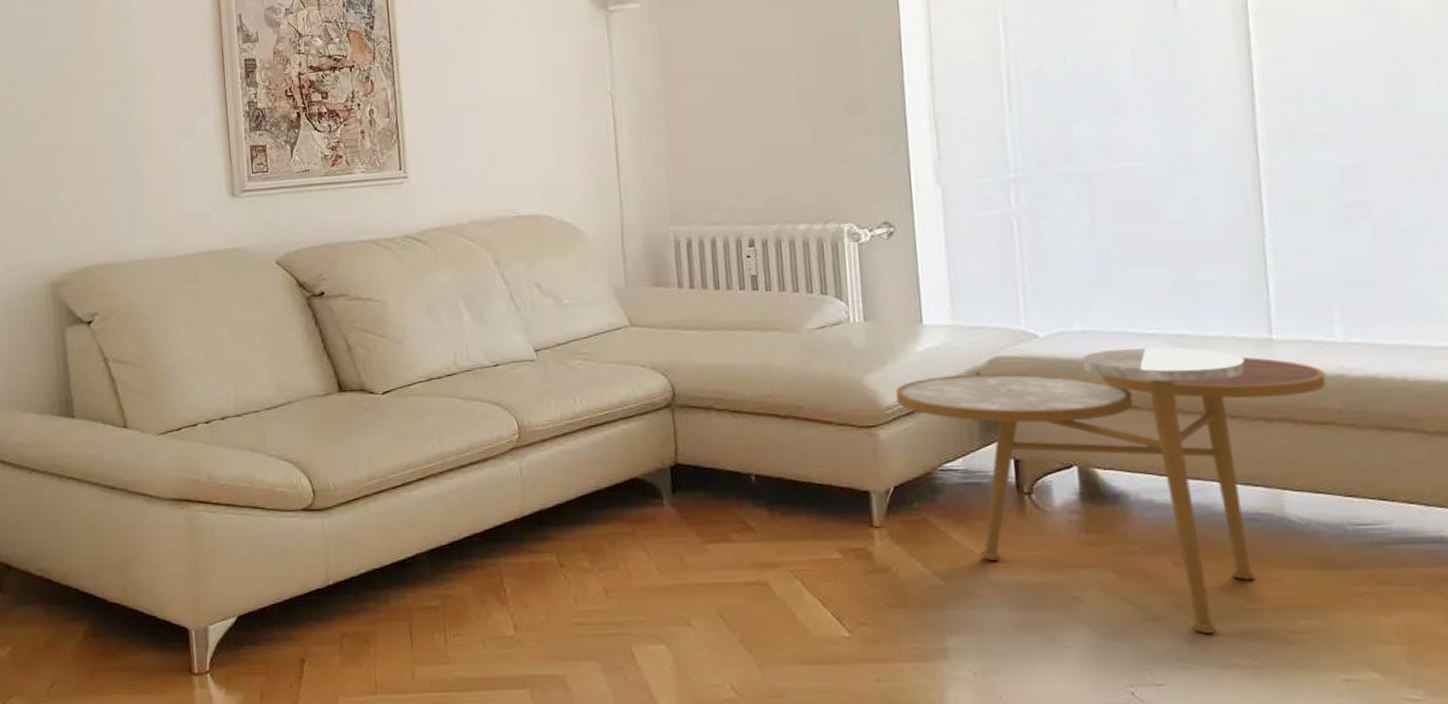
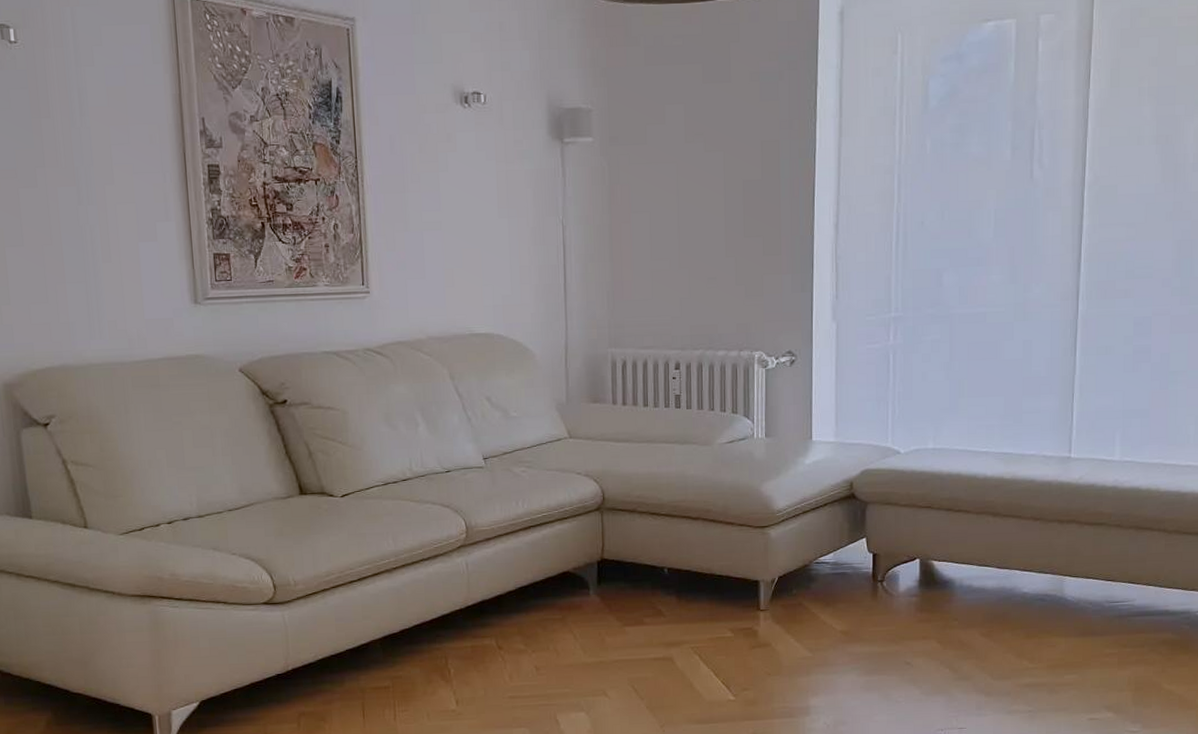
side table: present [895,348,1326,633] -> none [786,463,1104,688]

